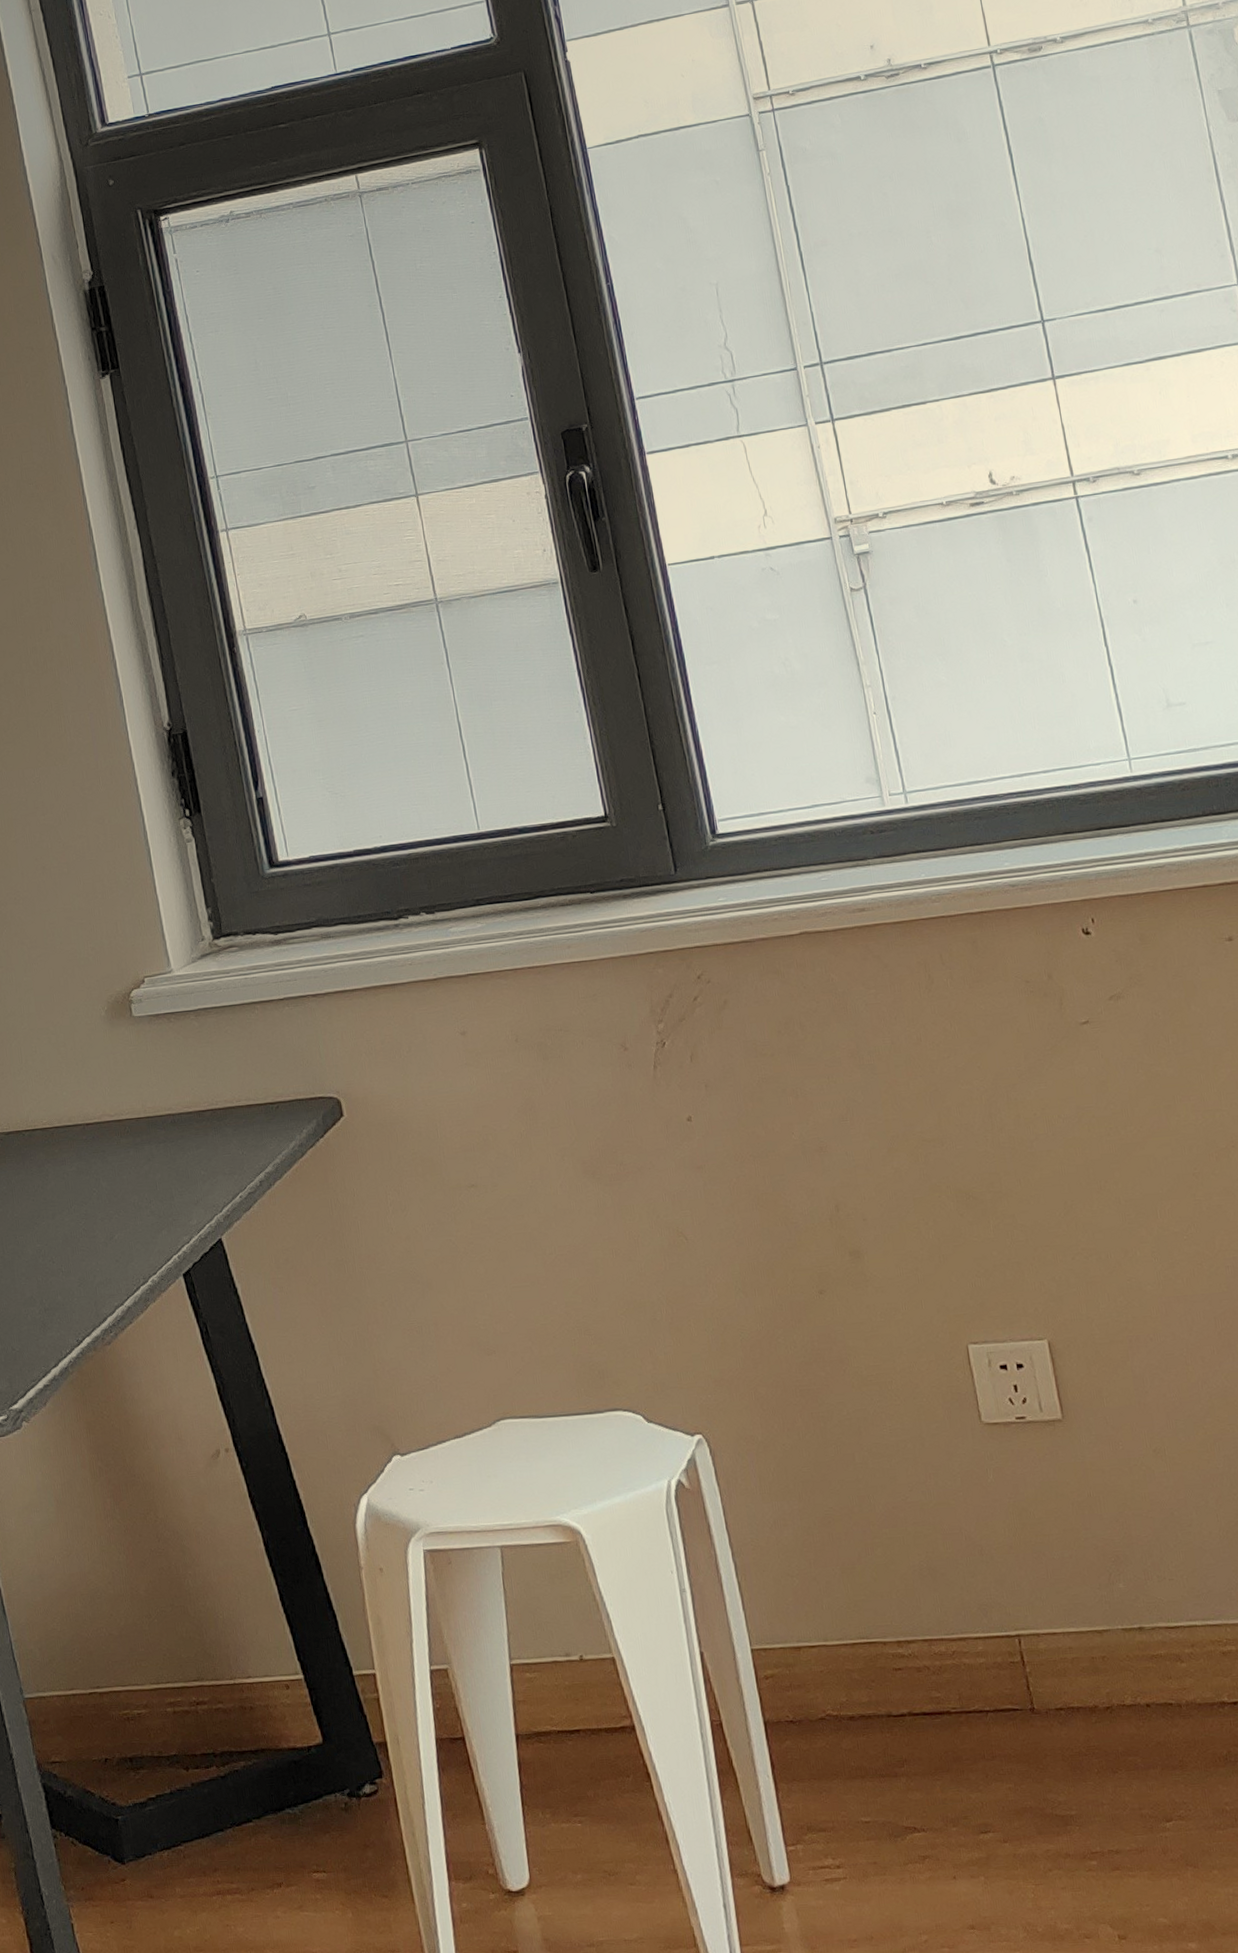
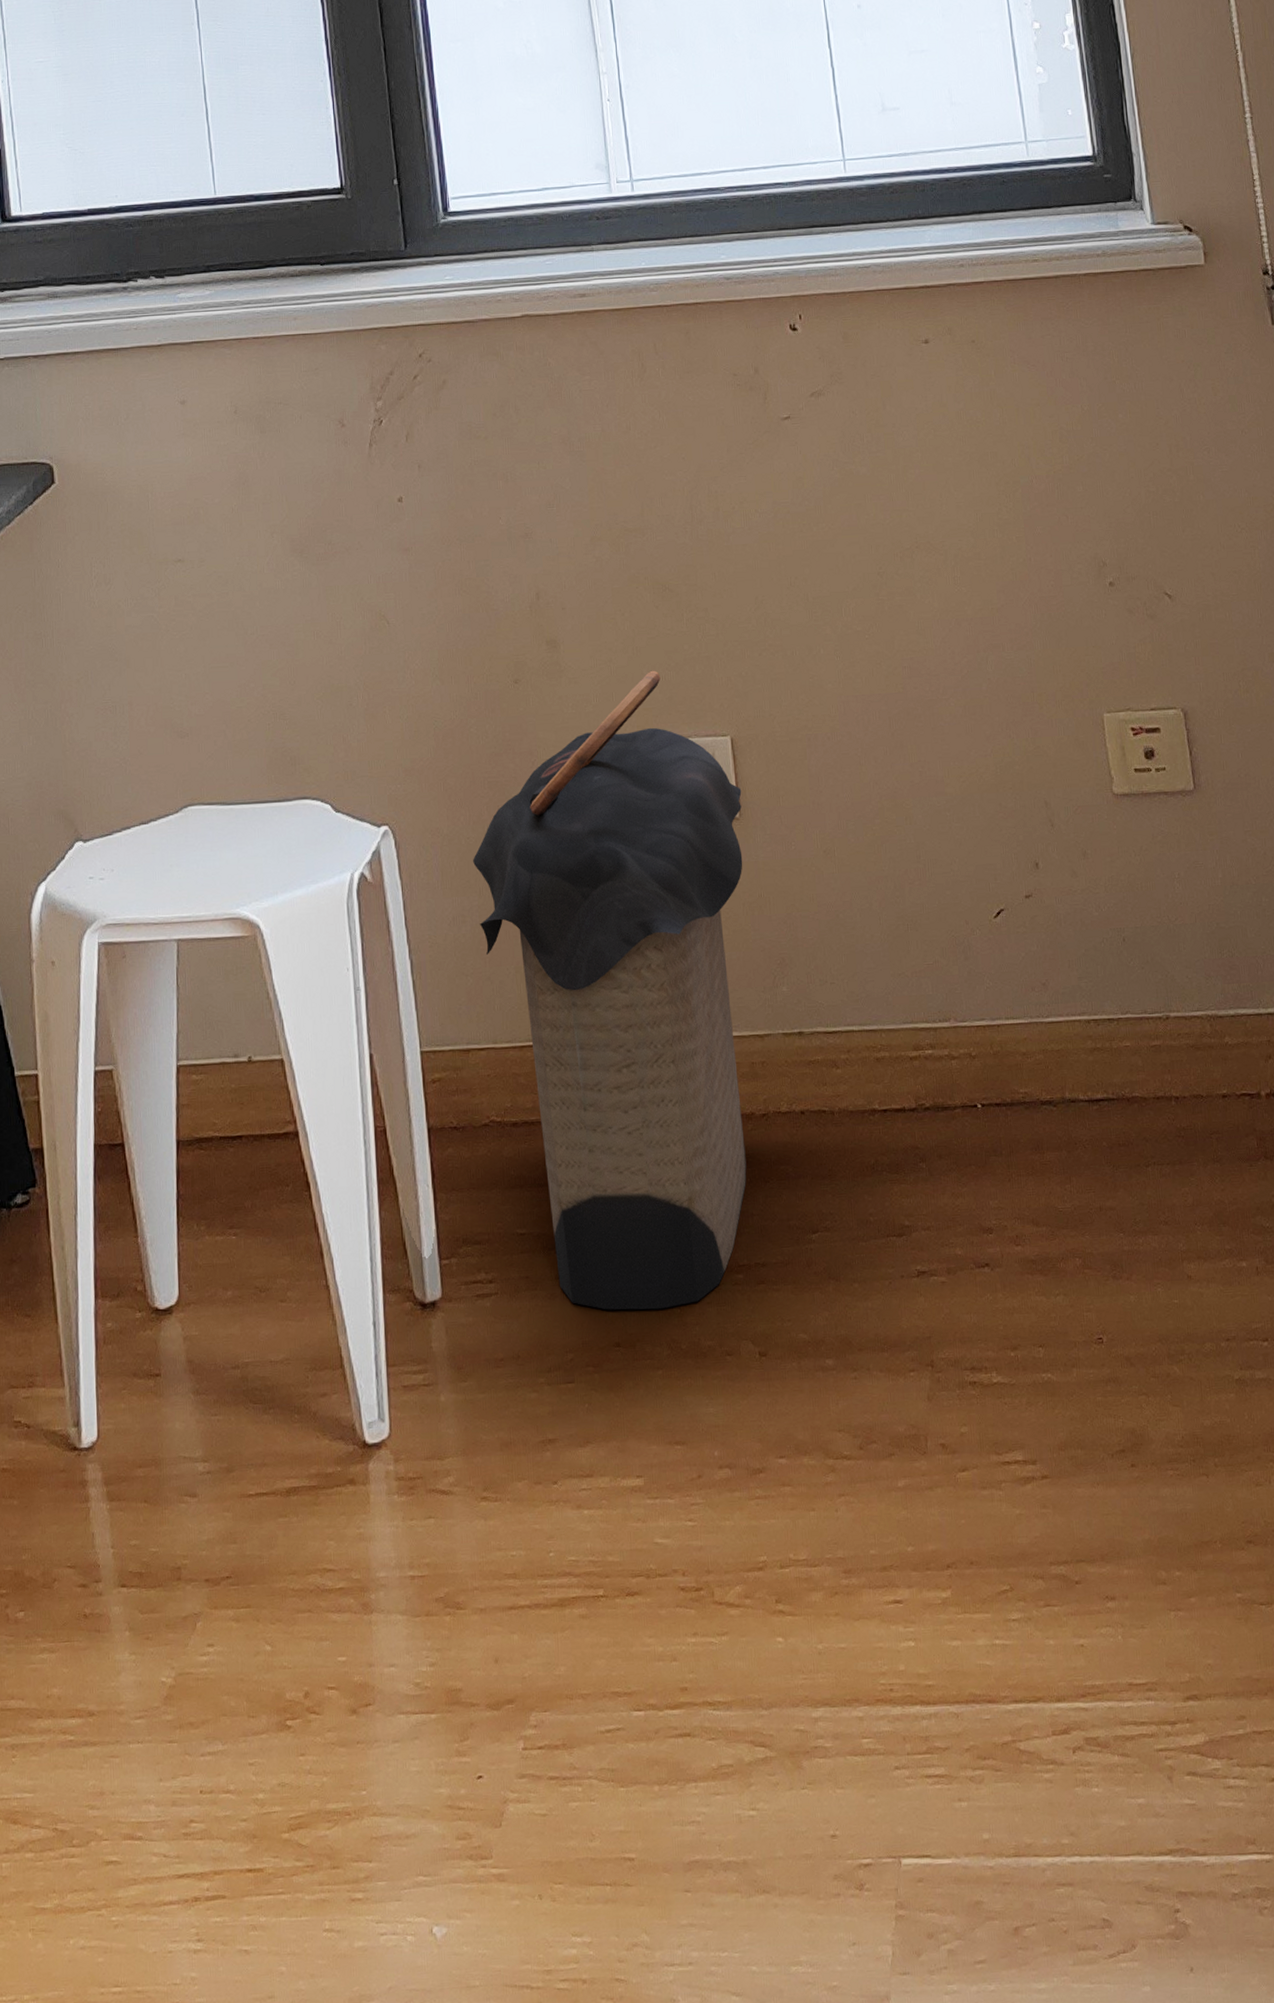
laundry hamper: none [790,1277,1094,1895] -> present [473,670,747,1310]

